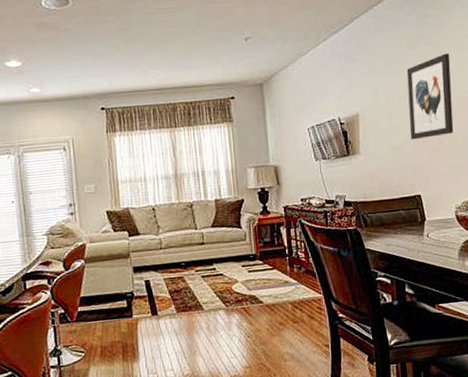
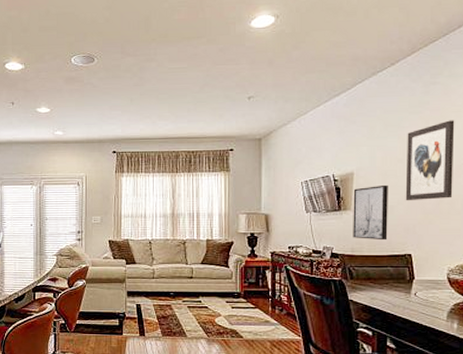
wall art: none [360,124,397,184] -> present [353,184,388,241]

